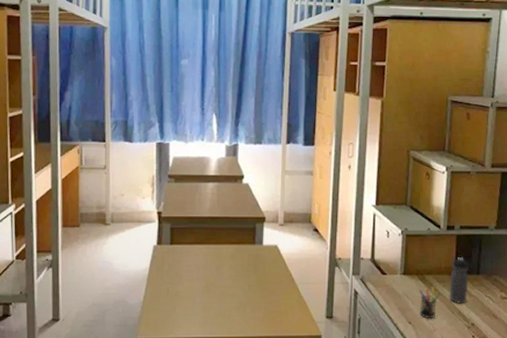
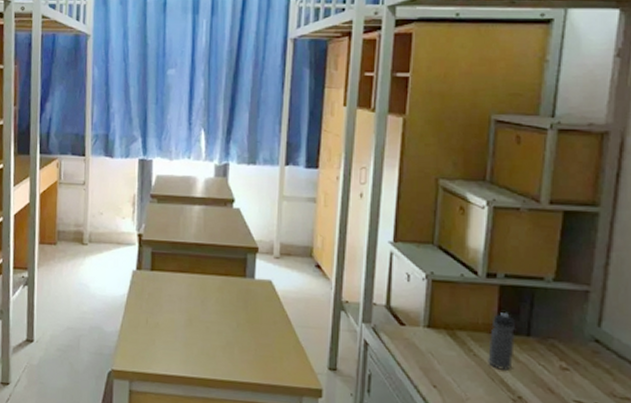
pen holder: present [419,287,441,318] -> none [448,346,477,384]

